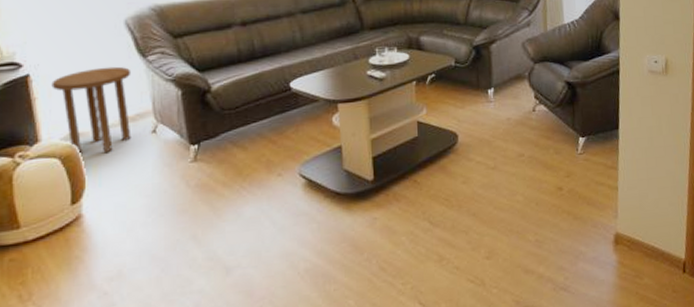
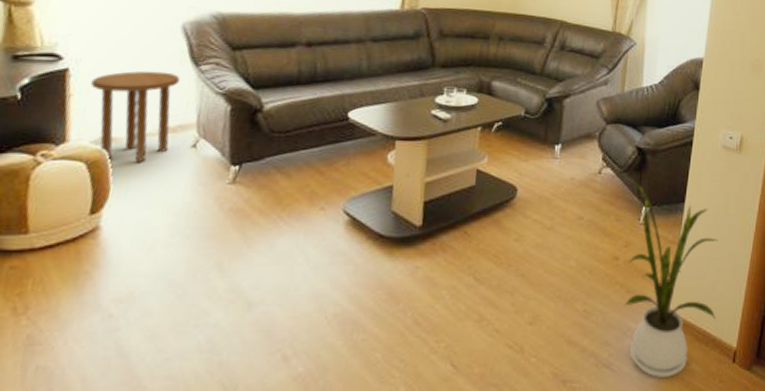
house plant: none [559,111,662,295] -> present [624,176,718,377]

